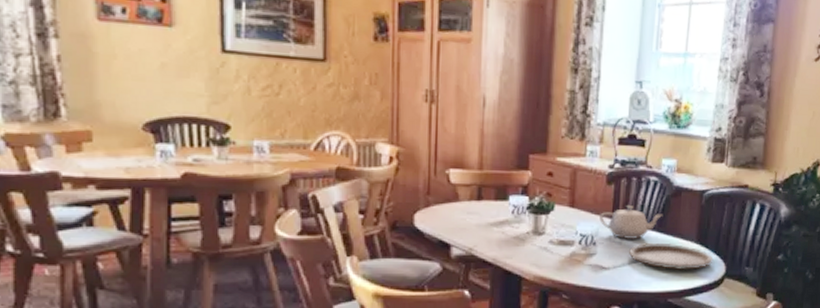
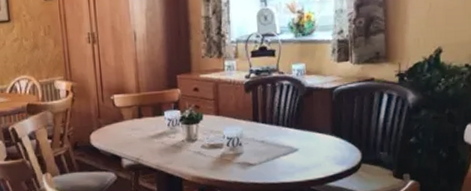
teapot: present [599,206,663,240] -> none [242,108,298,139]
plate: present [629,242,714,270] -> none [271,137,349,160]

